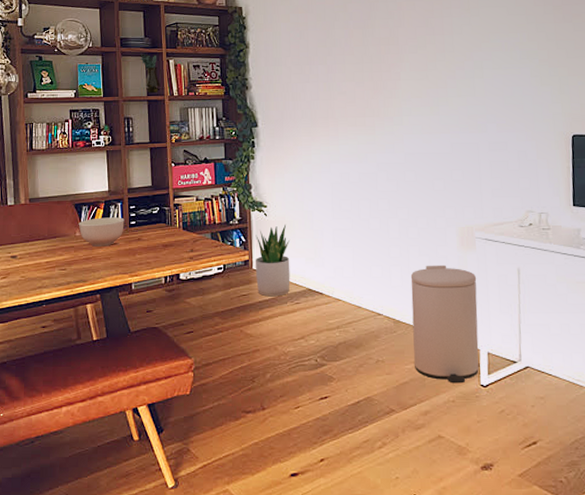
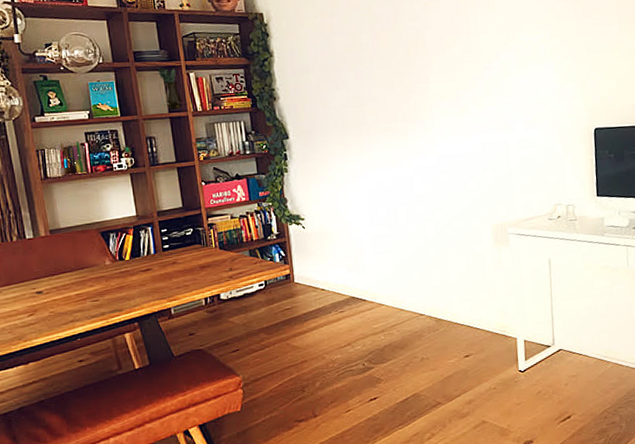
books: none [42,118,69,148] -> present [55,141,88,176]
bowl: present [78,217,125,247] -> none [107,242,157,275]
planter: present [255,224,290,297] -> none [295,235,333,309]
pedal bin: present [410,264,479,384] -> none [449,262,517,372]

